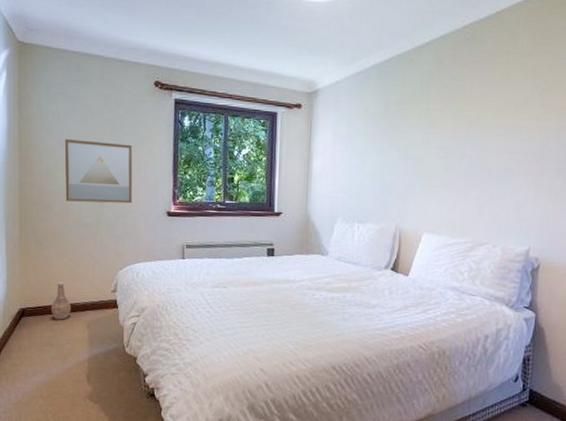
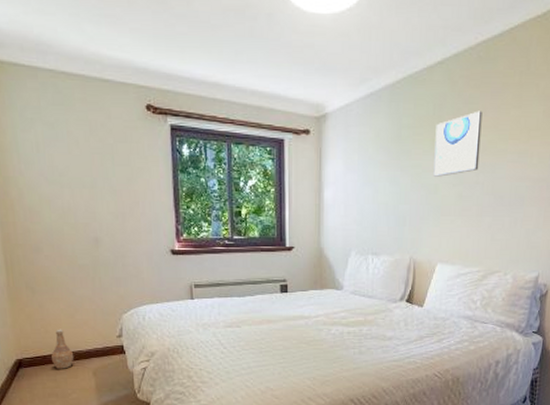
wall art: present [64,138,133,204] -> none [47,171,131,242]
wall art: none [420,87,470,149] -> present [433,111,483,177]

